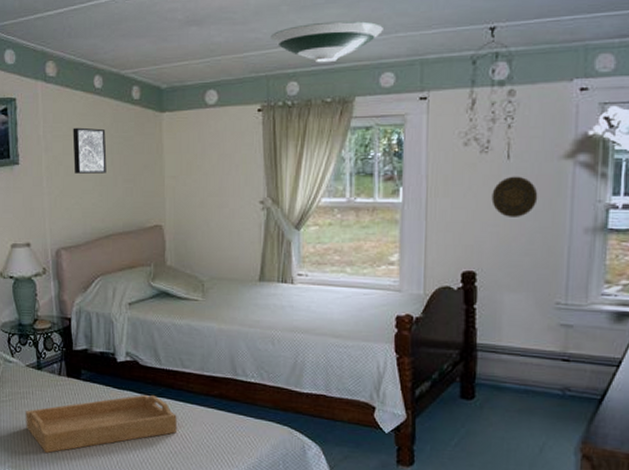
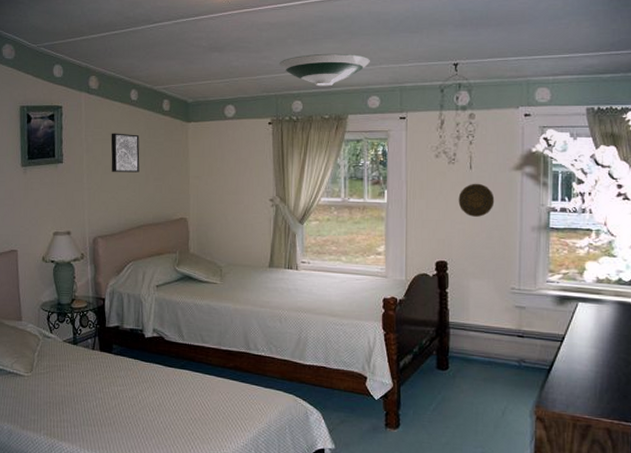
serving tray: present [26,394,177,453] -> none [61,366,197,421]

